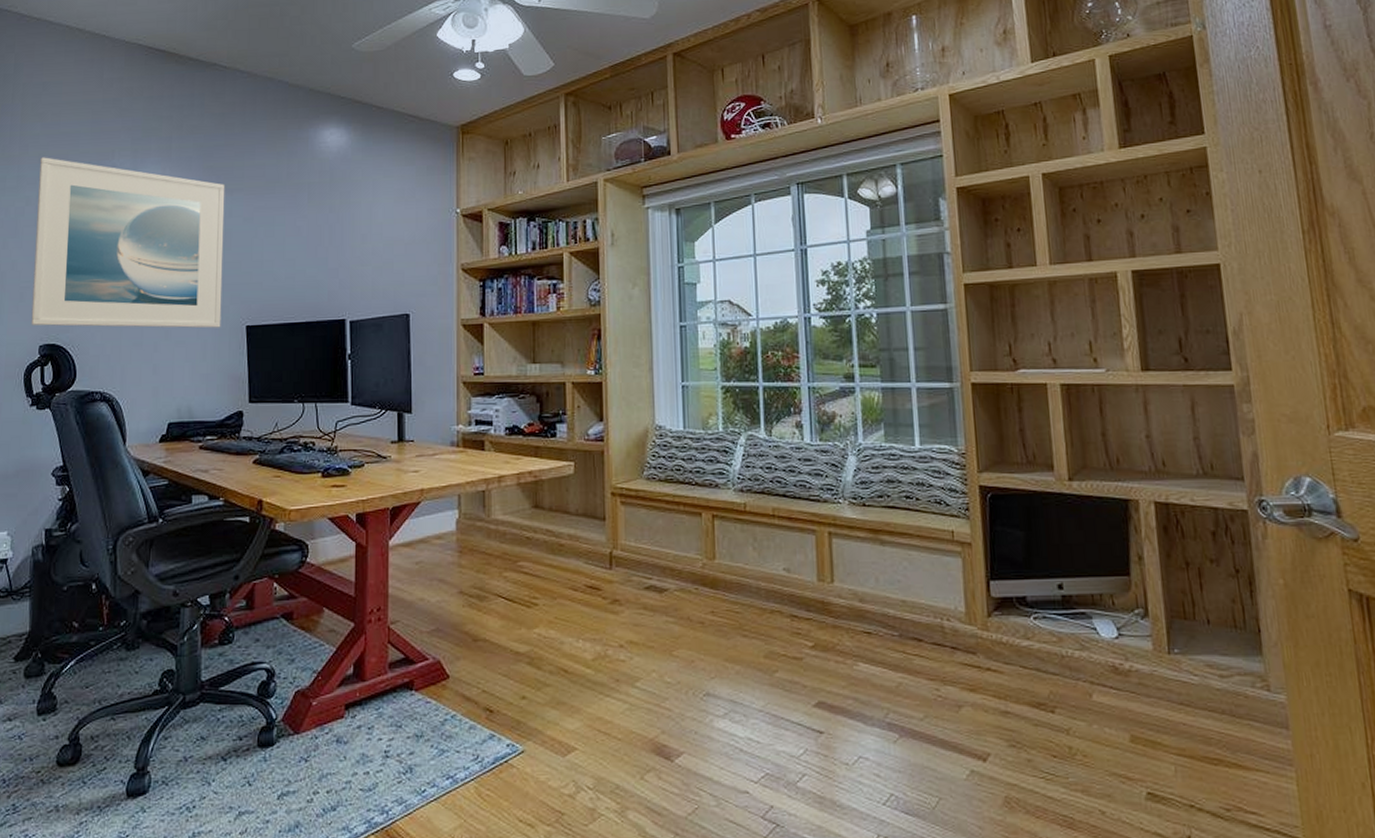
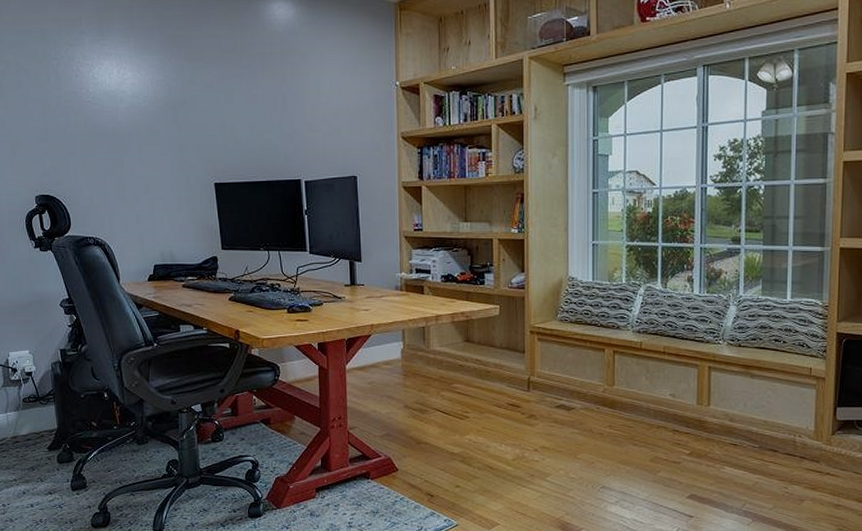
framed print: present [31,157,225,328] -> none [14,23,193,185]

